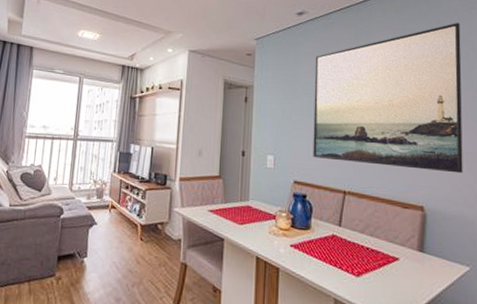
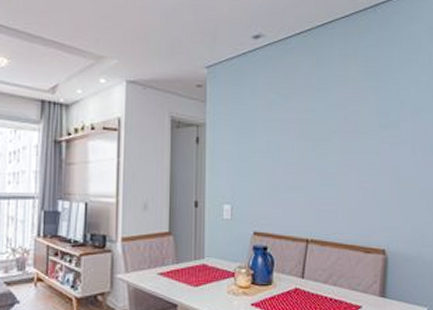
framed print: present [313,23,463,174] -> none [273,50,423,212]

